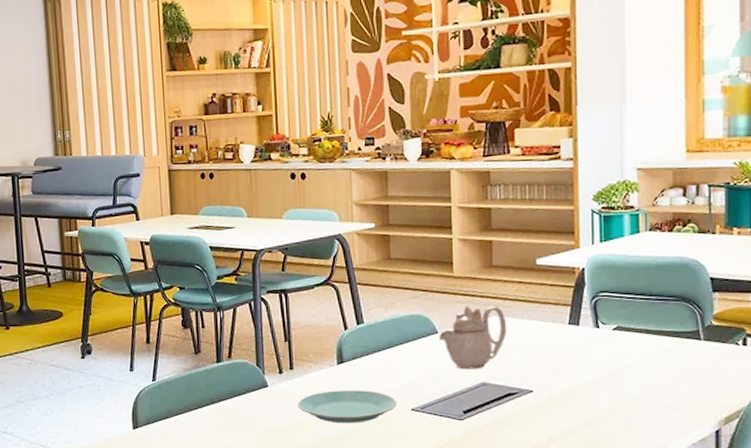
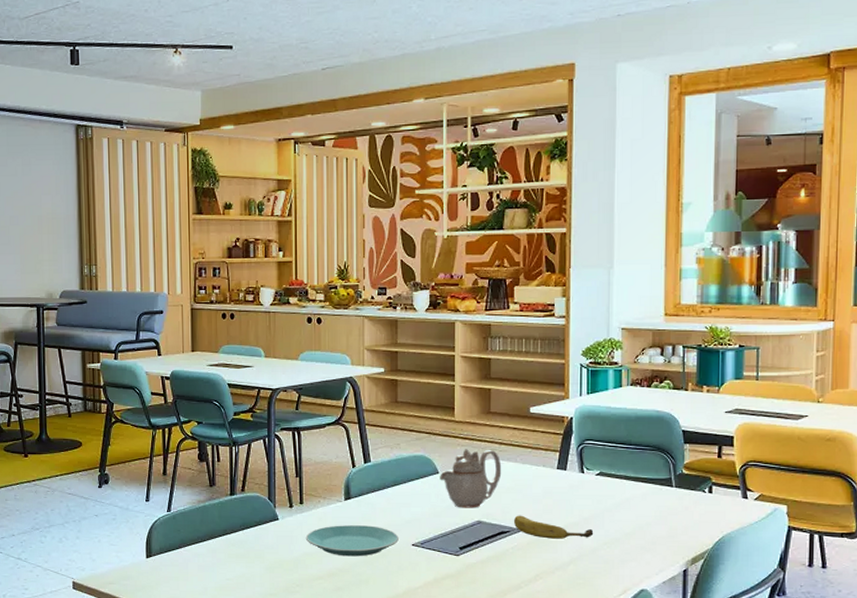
fruit: none [523,375,612,400] -> present [514,515,594,539]

